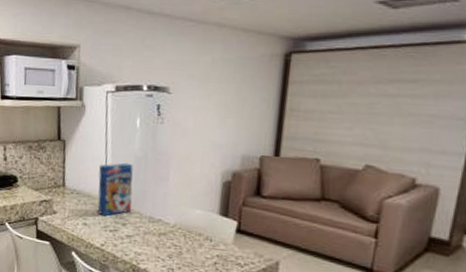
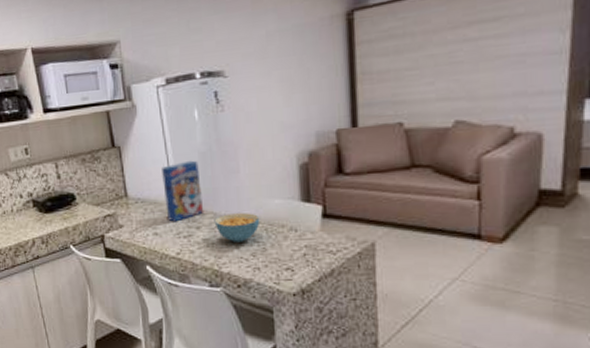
cereal bowl: none [139,216,181,244] -> present [214,213,260,242]

